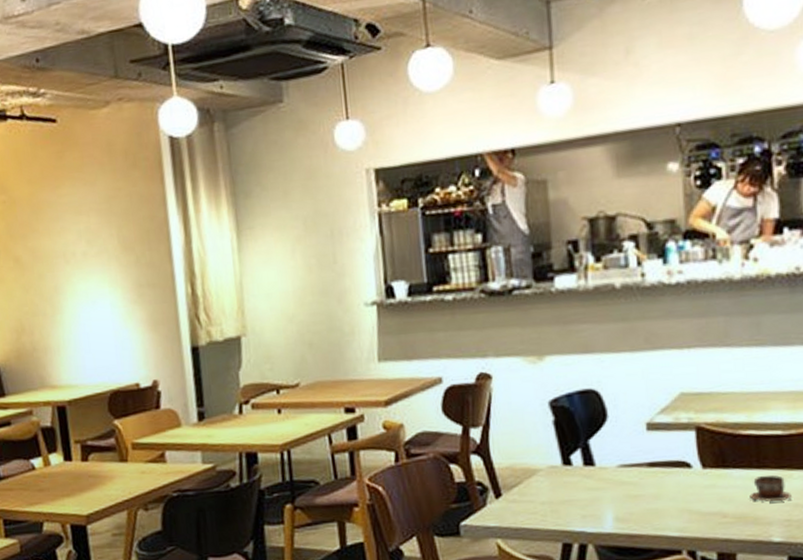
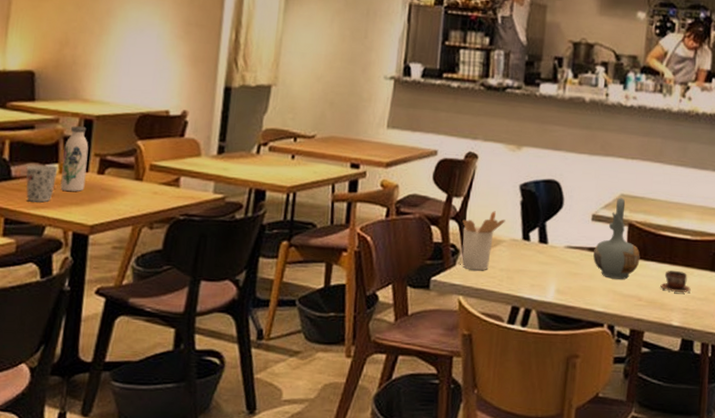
cup: none [12,459,43,500] -> present [26,164,59,203]
water bottle: none [43,414,72,484] -> present [60,126,89,192]
utensil holder: none [486,436,538,509] -> present [462,211,505,271]
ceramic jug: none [655,397,718,496] -> present [593,197,640,280]

